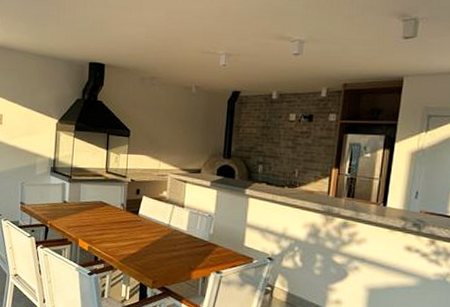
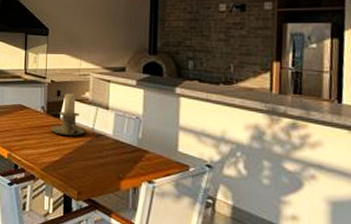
candle holder: none [129,192,163,231] -> present [50,94,87,136]

